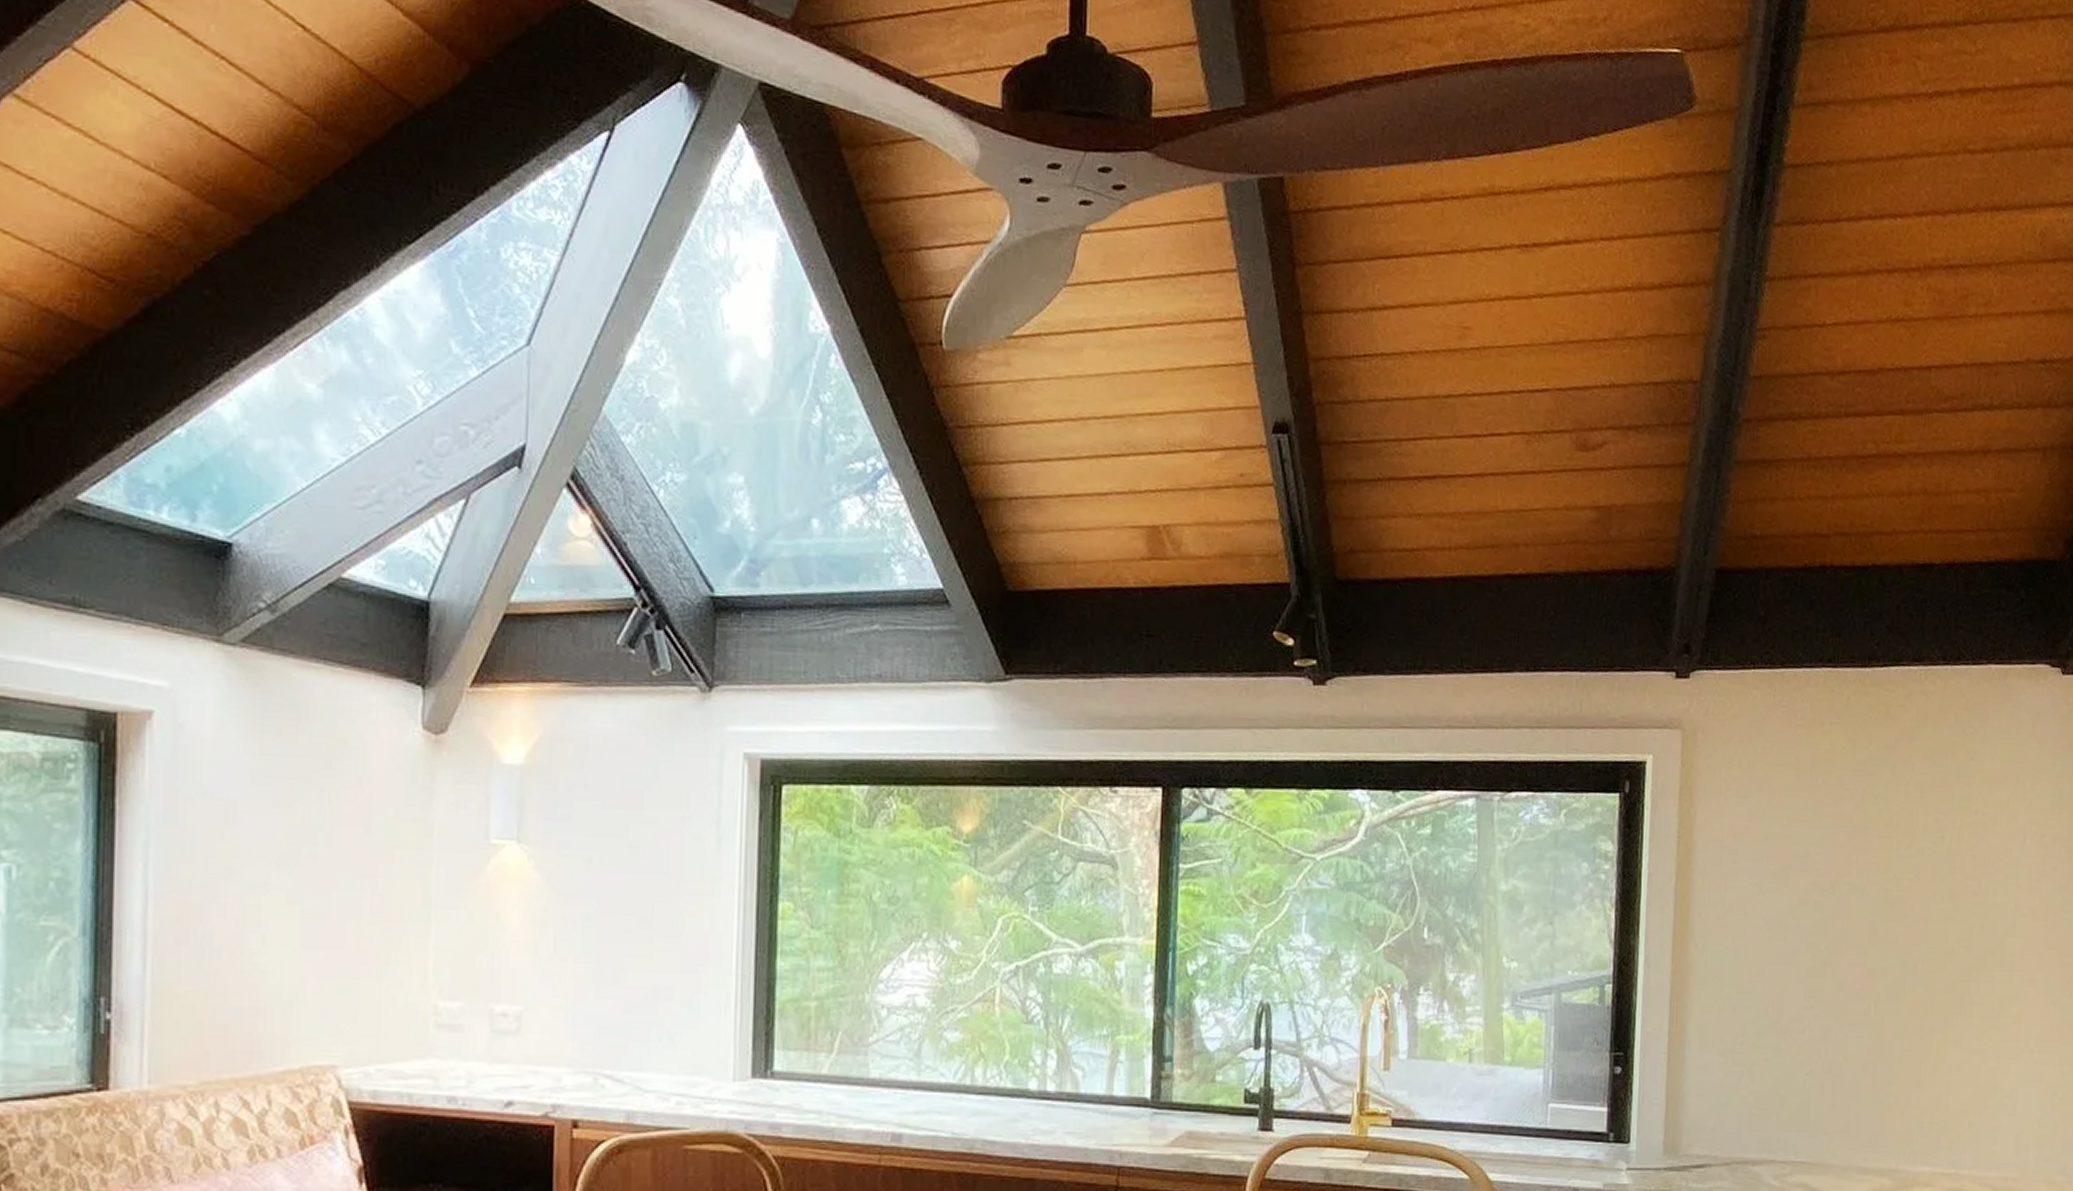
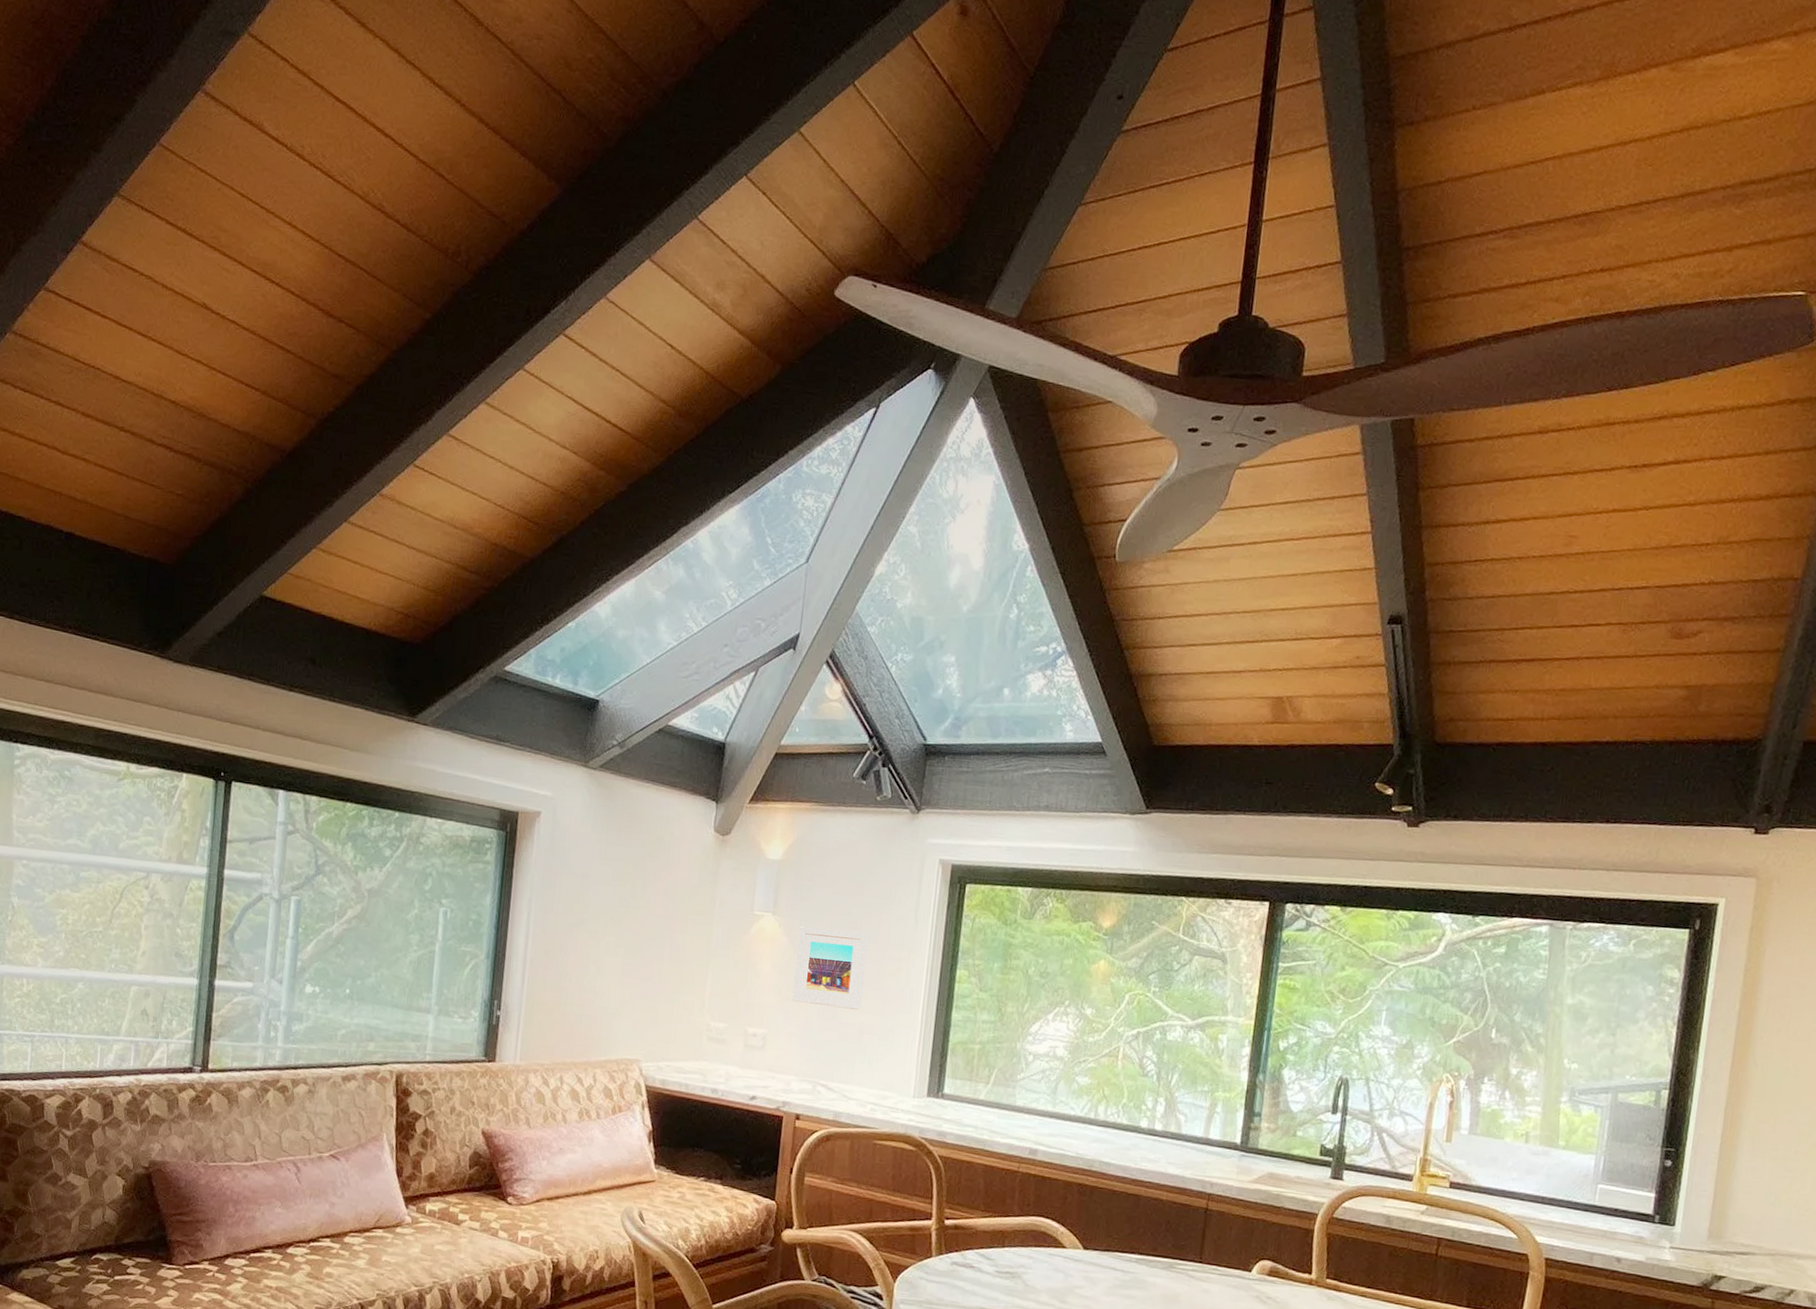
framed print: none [555,856,656,967] -> present [792,926,869,1010]

